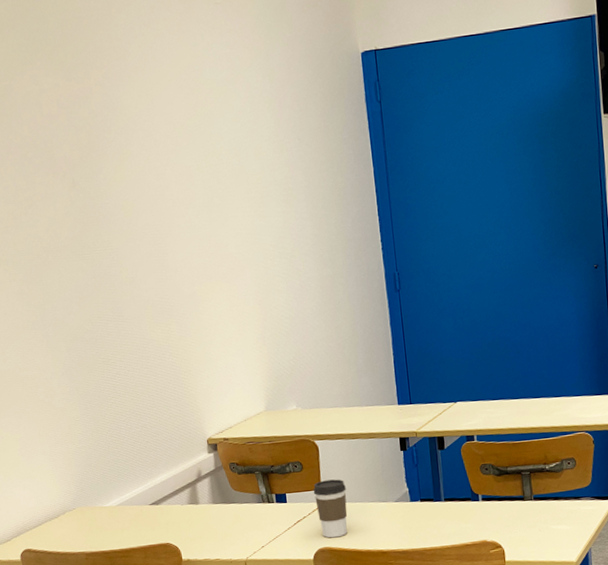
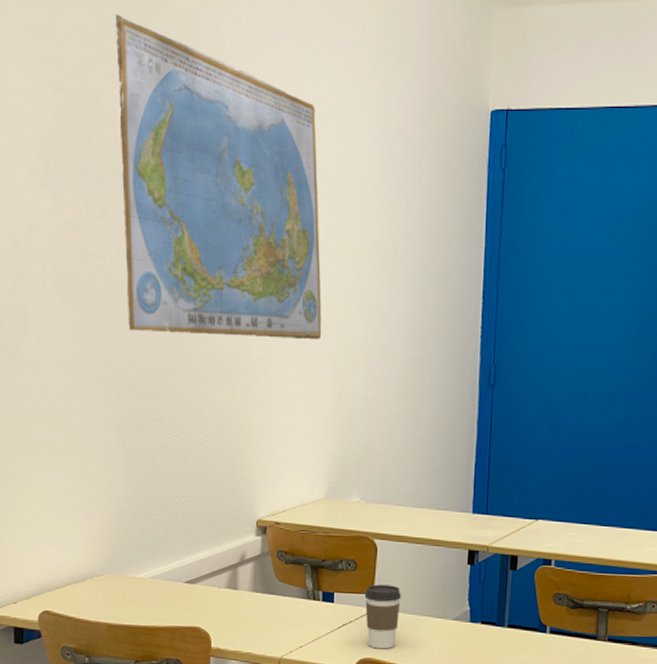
world map: none [16,10,242,287] -> present [115,14,322,340]

